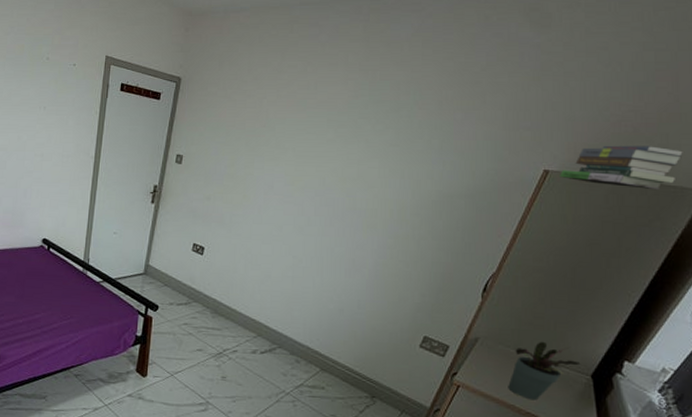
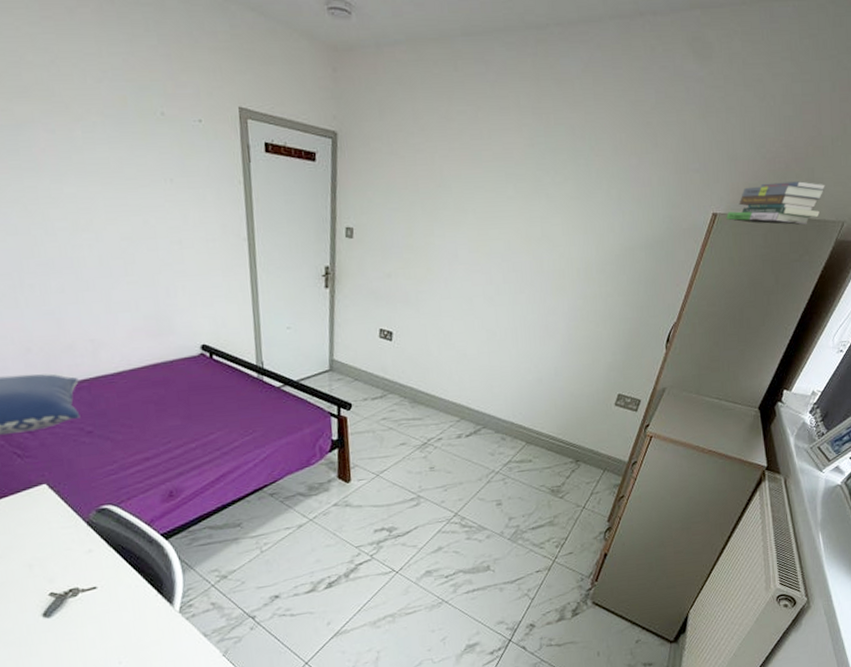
potted plant: present [508,341,581,401] -> none [692,382,750,439]

